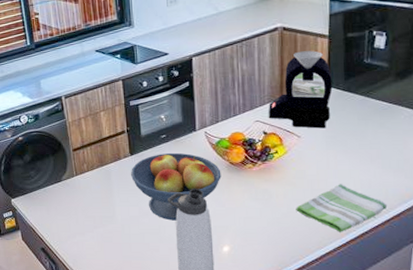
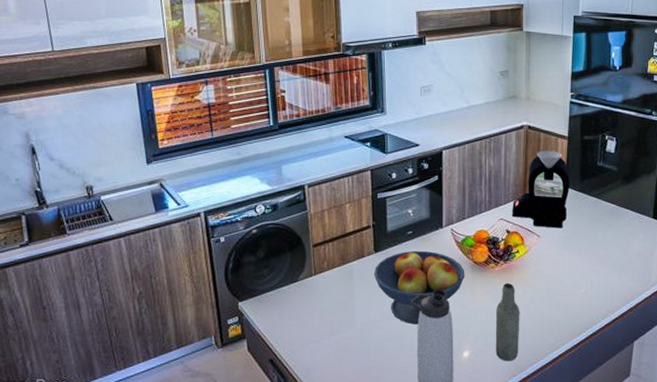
bottle: none [255,182,282,257] -> present [495,282,520,361]
dish towel: present [296,184,386,232] -> none [533,284,612,334]

